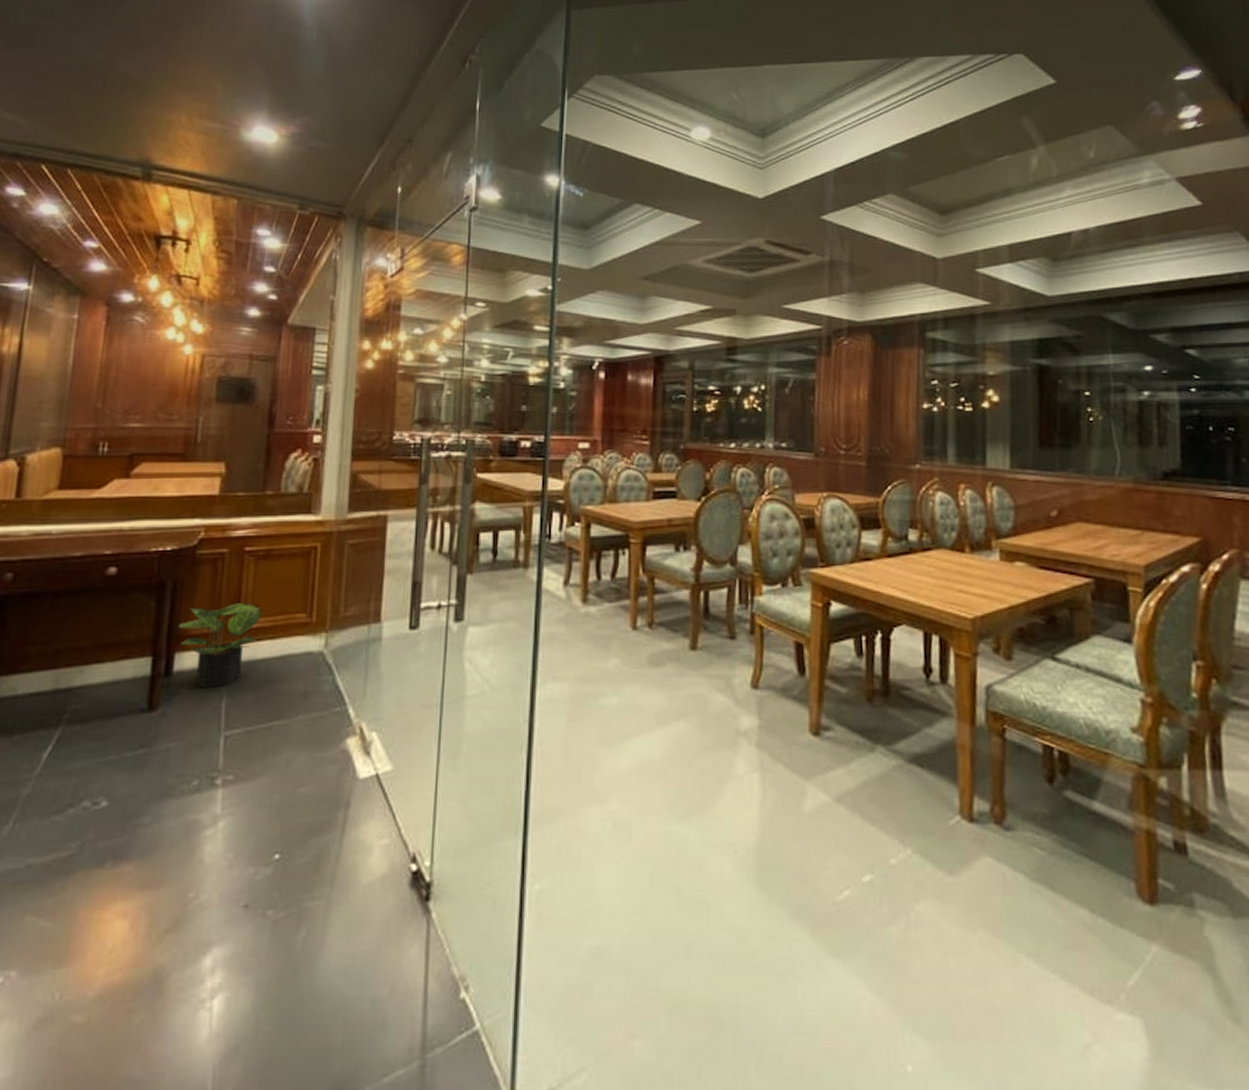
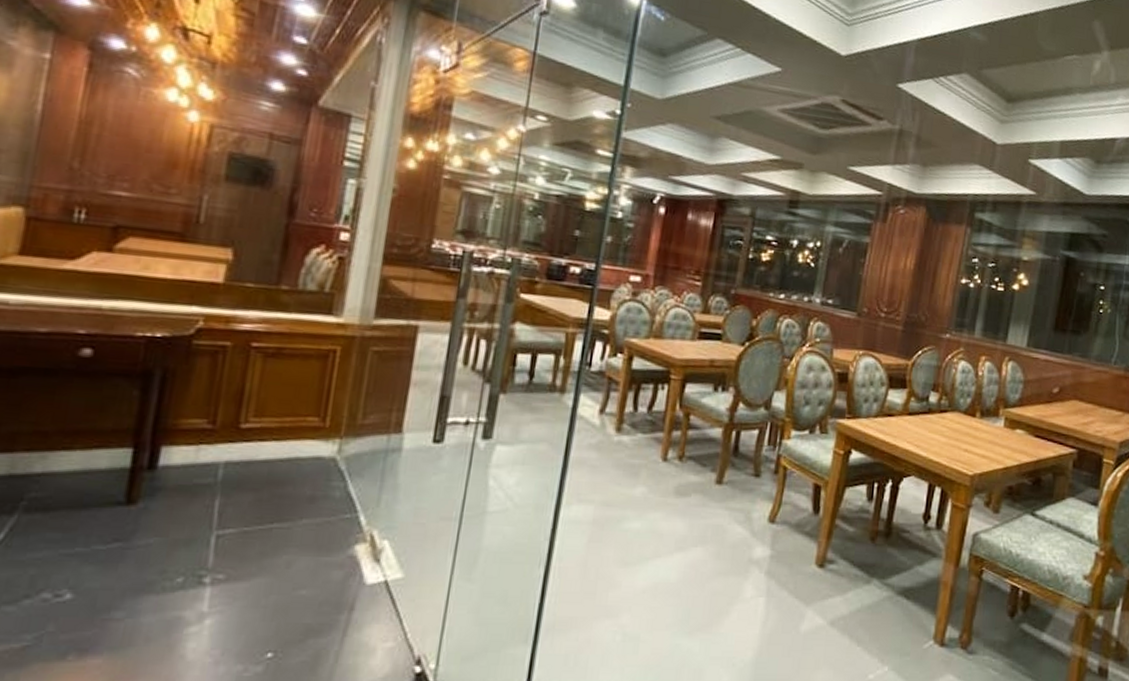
potted plant: present [178,602,262,688] -> none [166,399,268,486]

